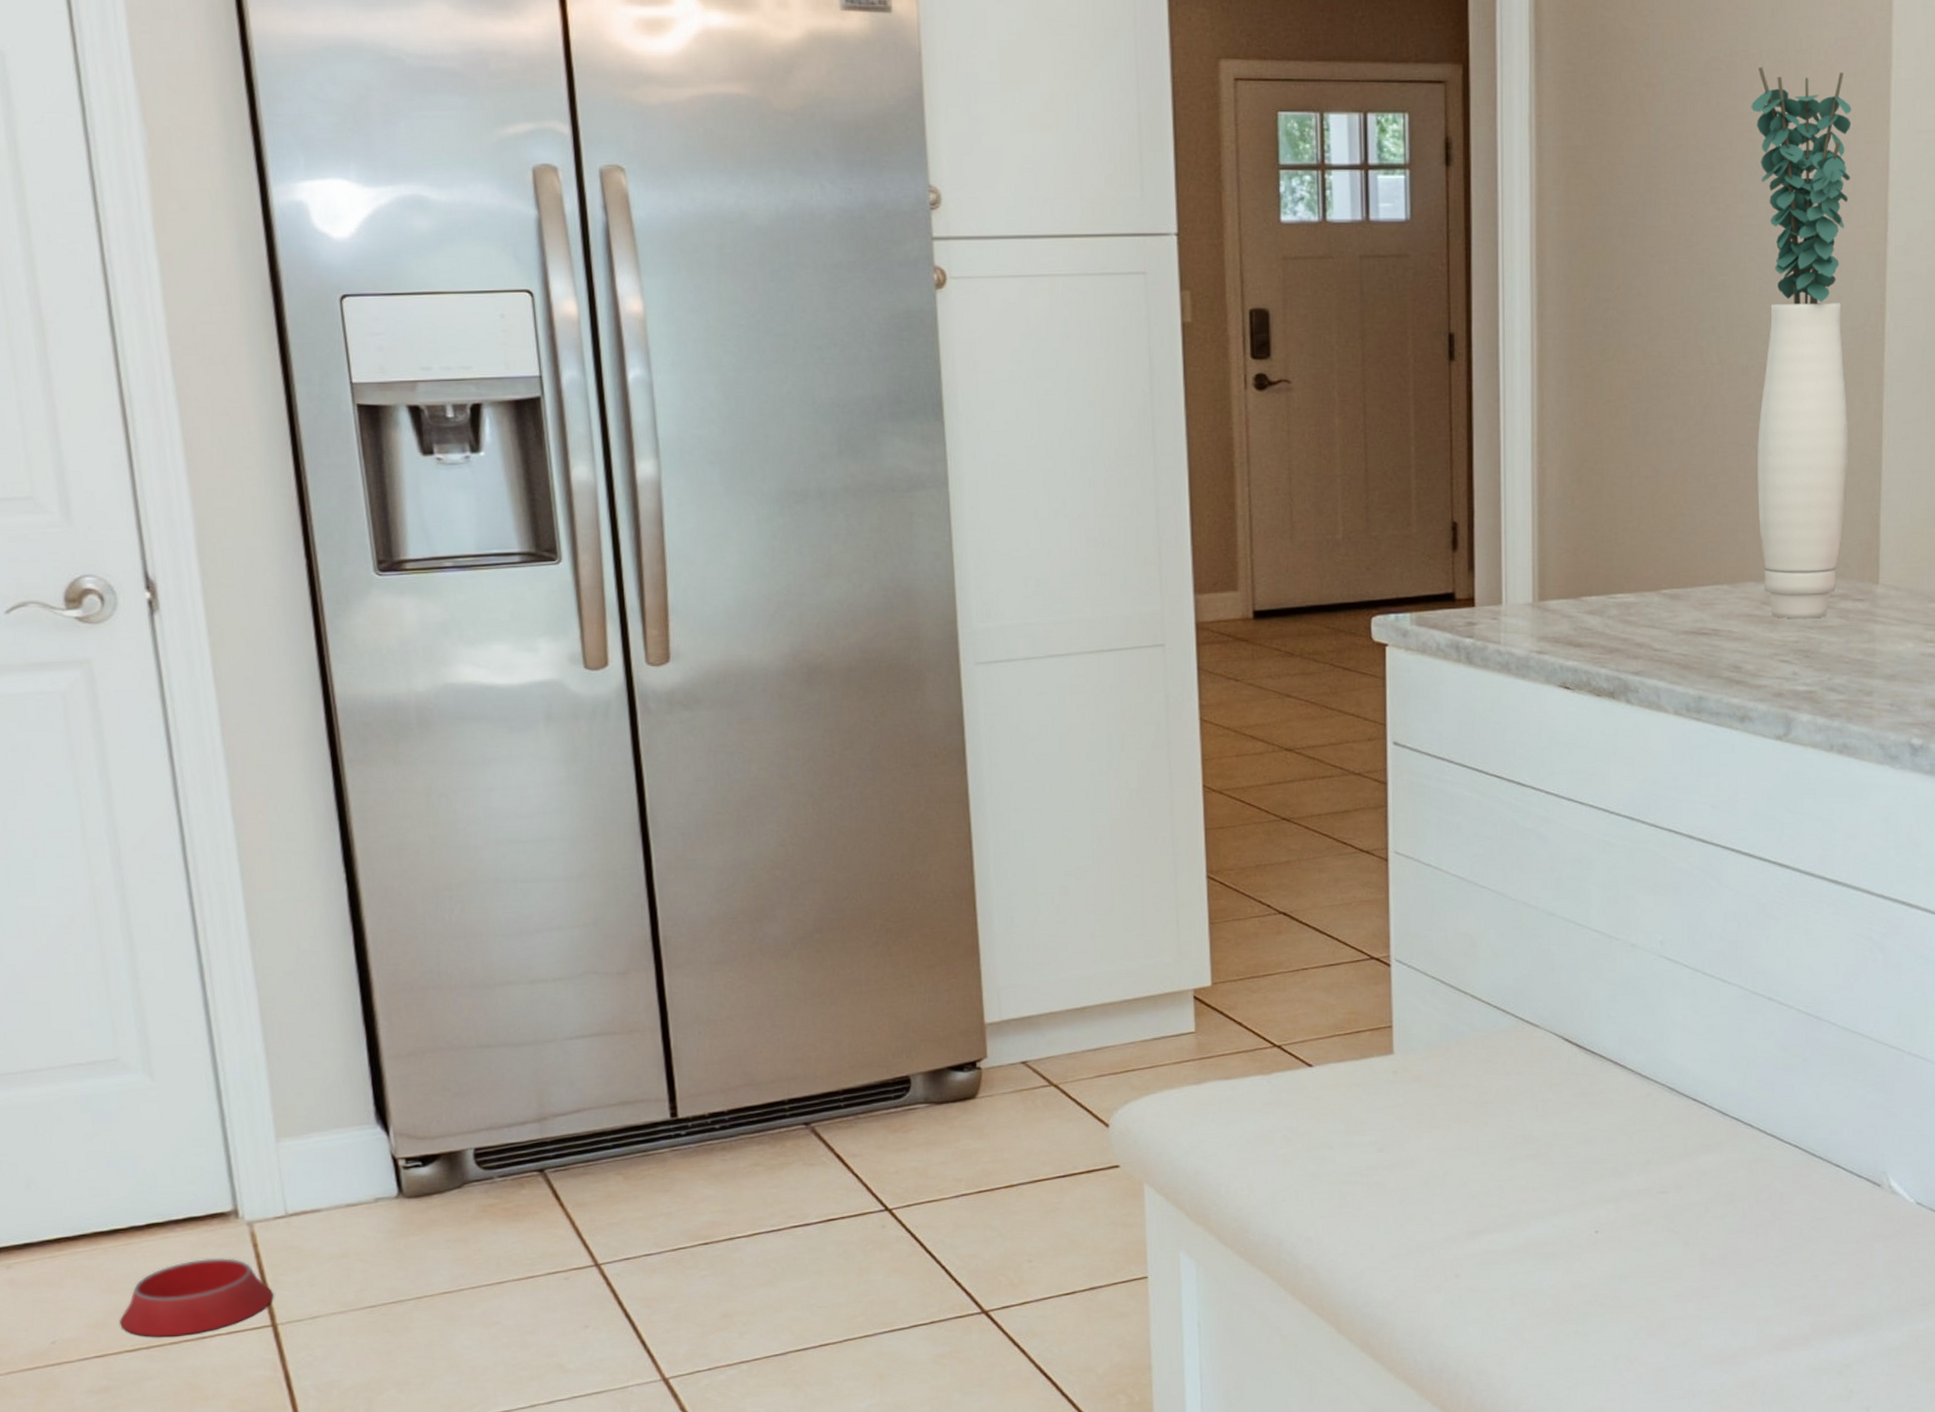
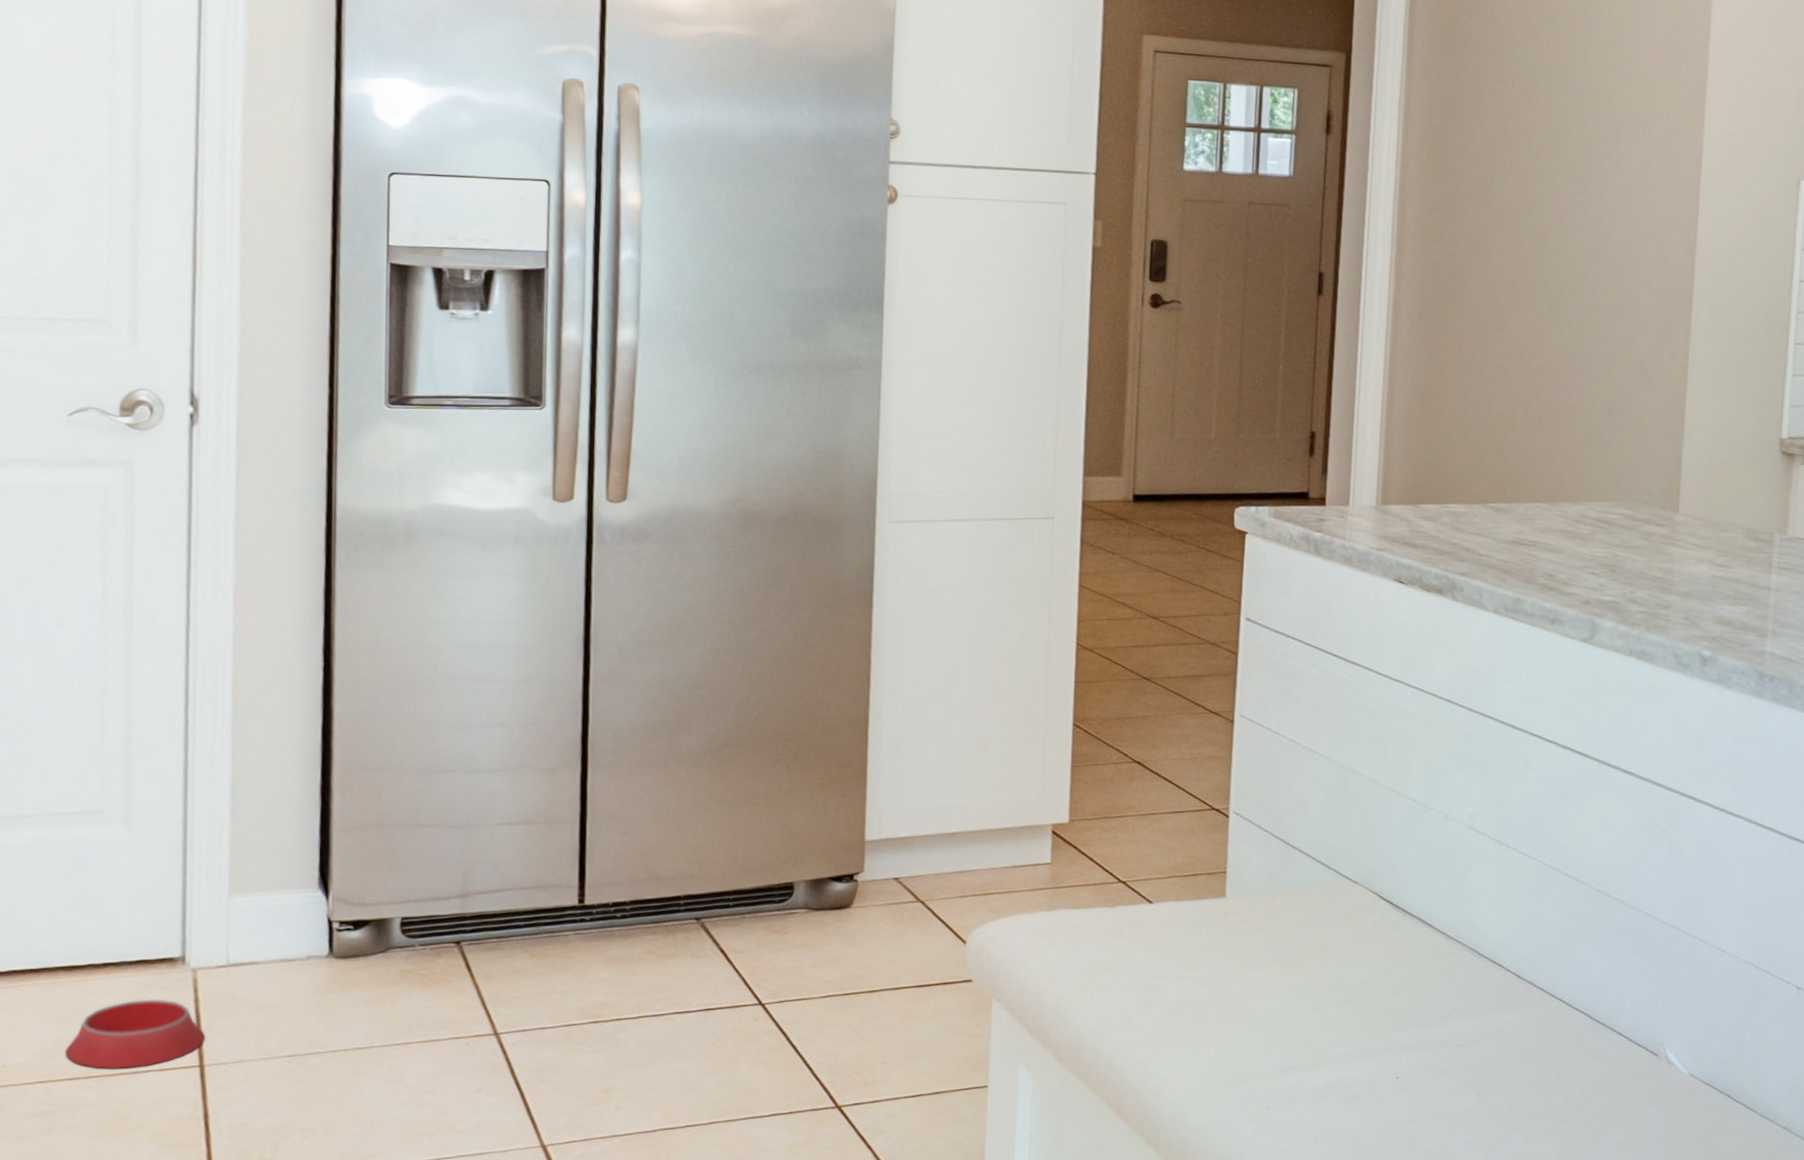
vase: present [1751,66,1852,619] -> none [1576,72,1672,538]

